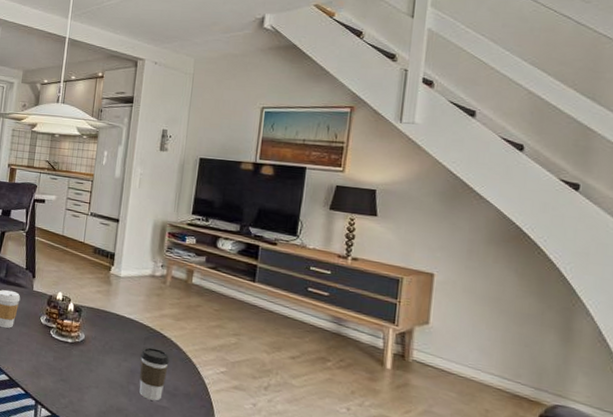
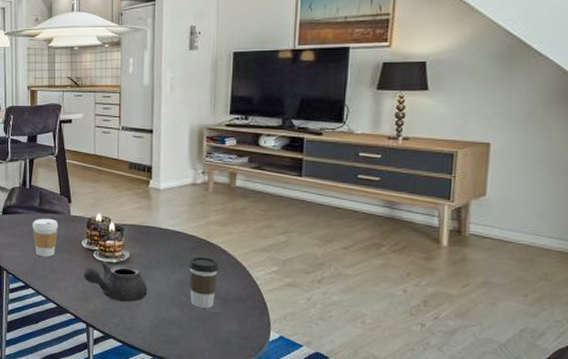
teapot: none [38,339,99,385] -> present [84,260,148,303]

